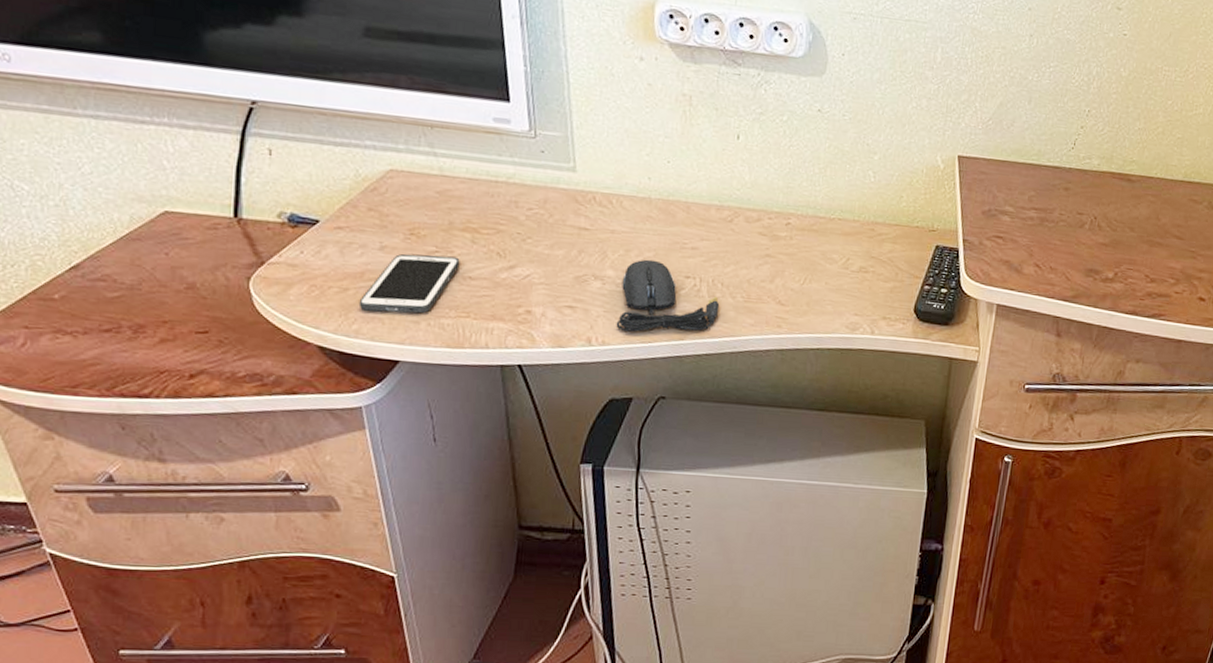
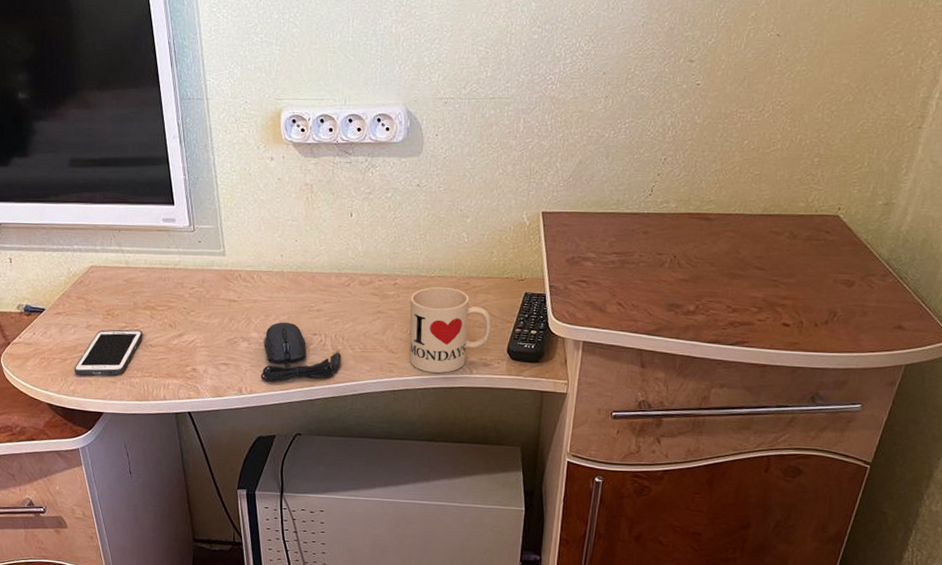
mug: none [801,230,898,332] -> present [409,286,492,373]

